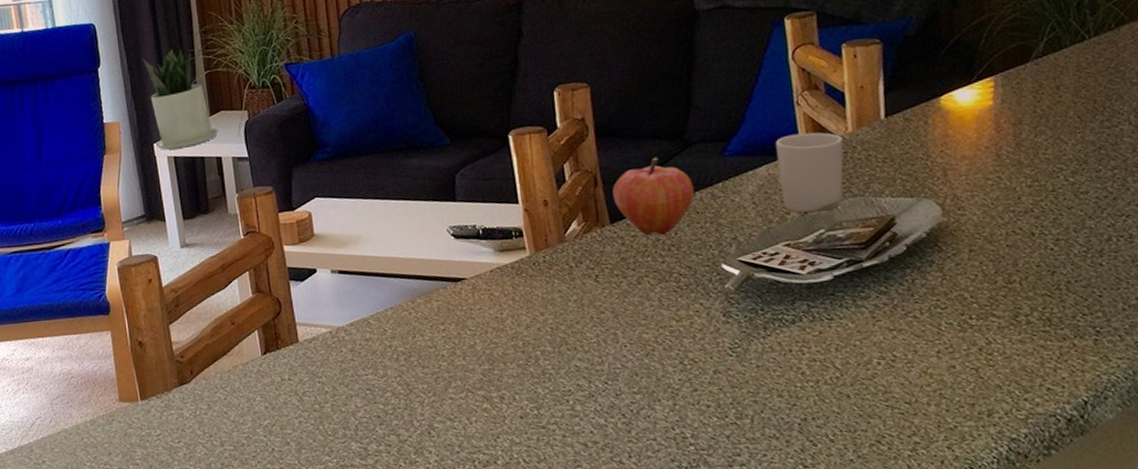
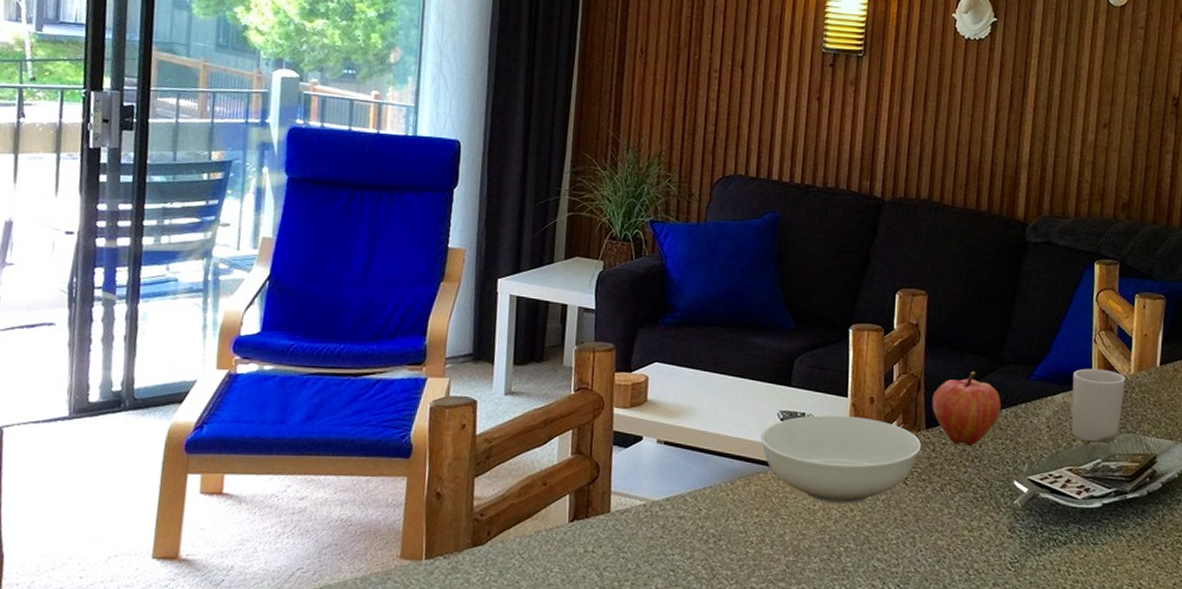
planter: present [142,49,218,150] -> none [500,183,569,289]
bowl: none [433,221,609,310] -> present [760,415,922,504]

